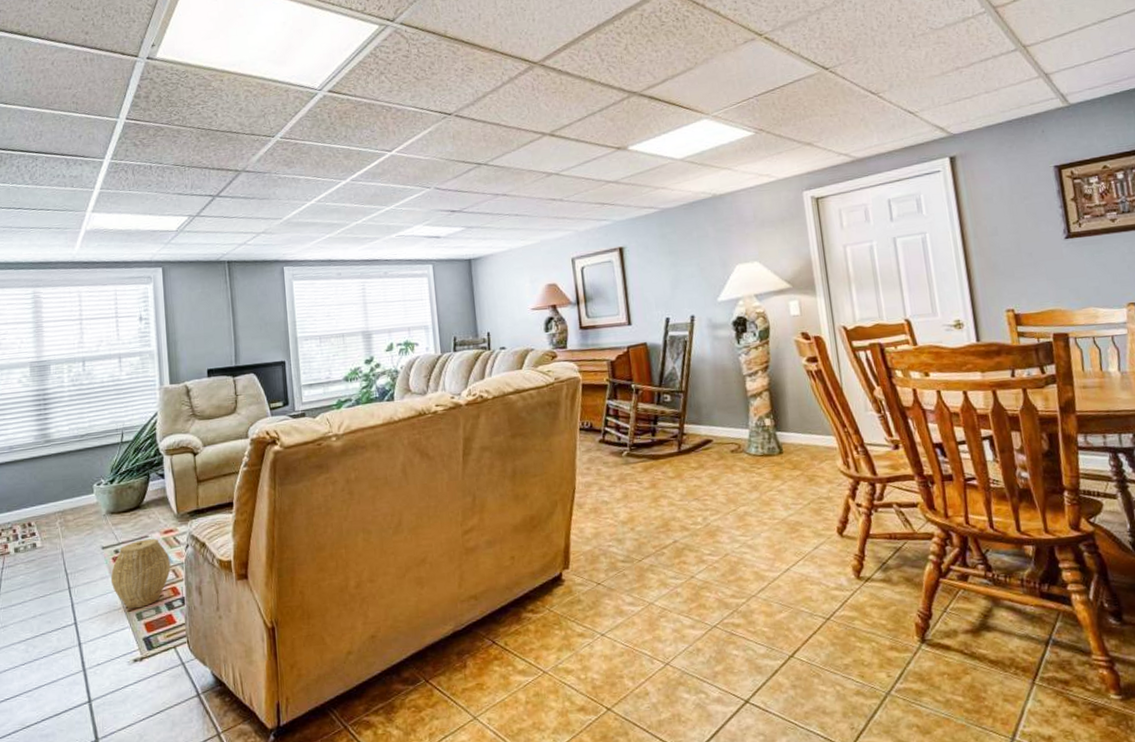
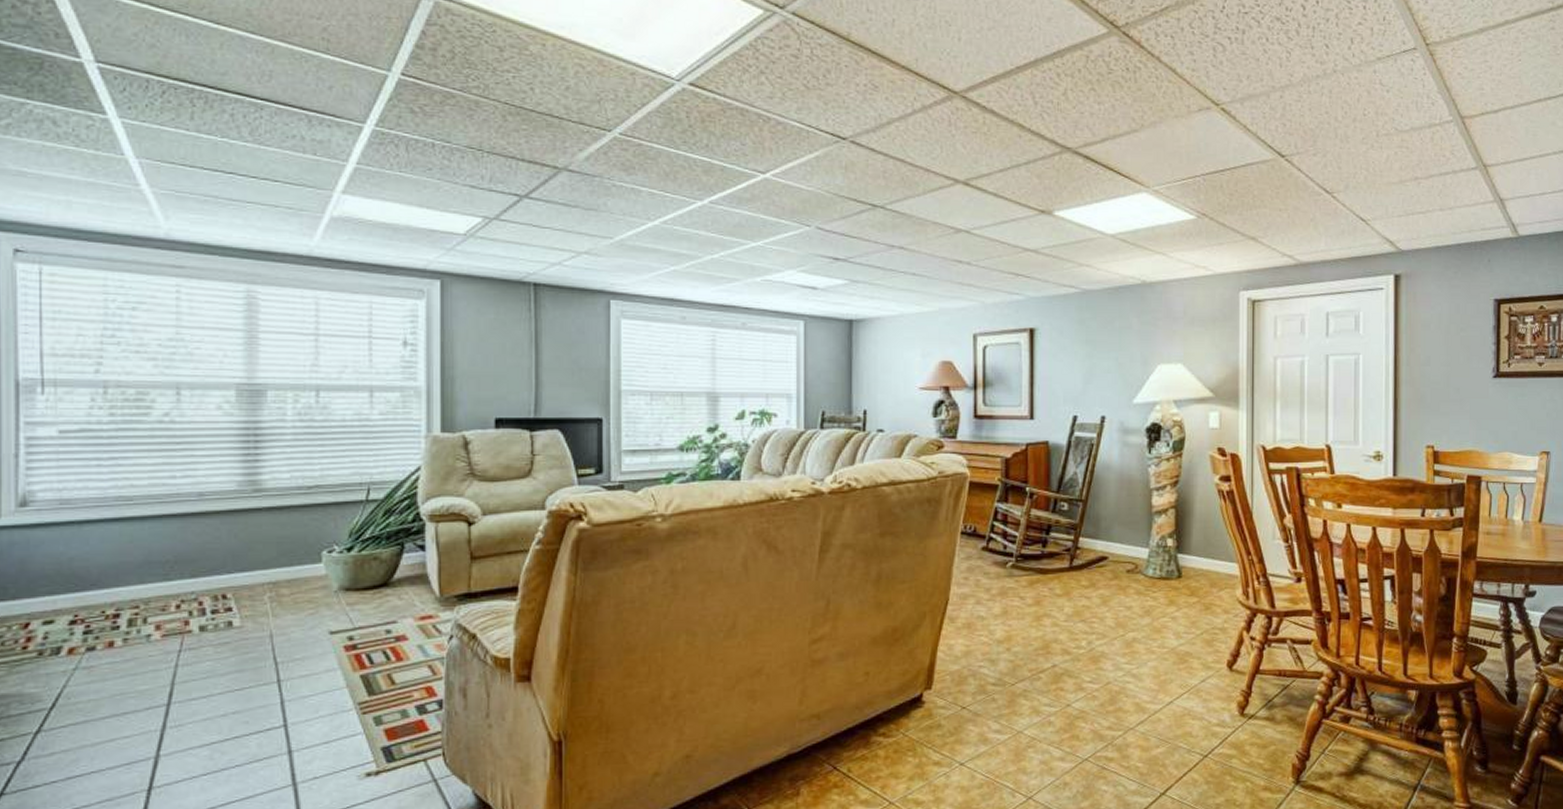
woven basket: present [110,538,171,609] -> none [339,625,426,711]

